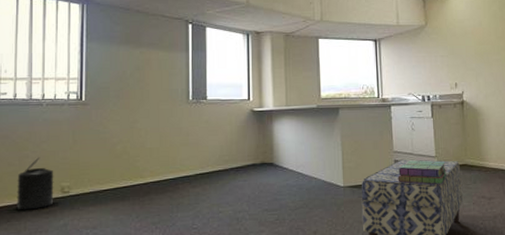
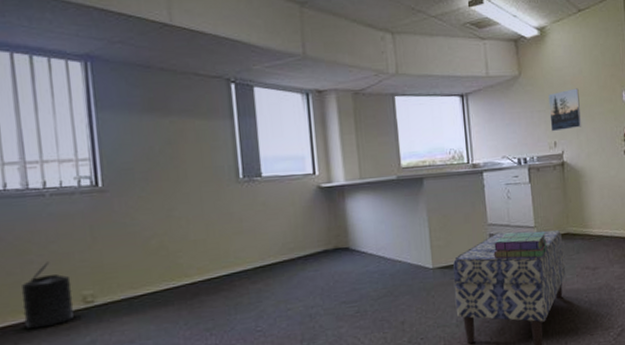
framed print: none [451,38,481,74] -> present [548,88,582,132]

